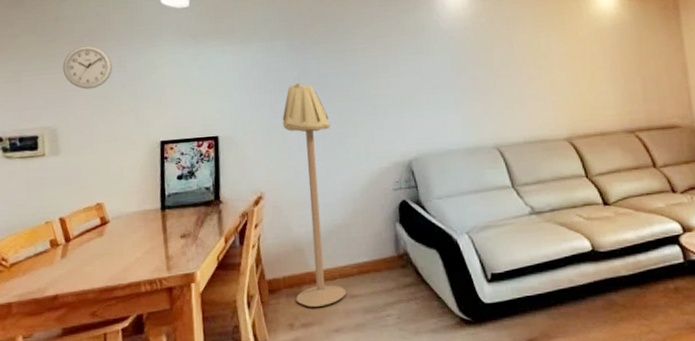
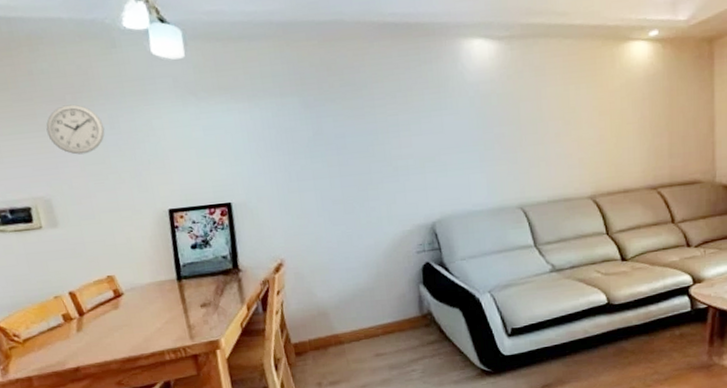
floor lamp: present [282,82,347,307] -> none [298,143,372,367]

